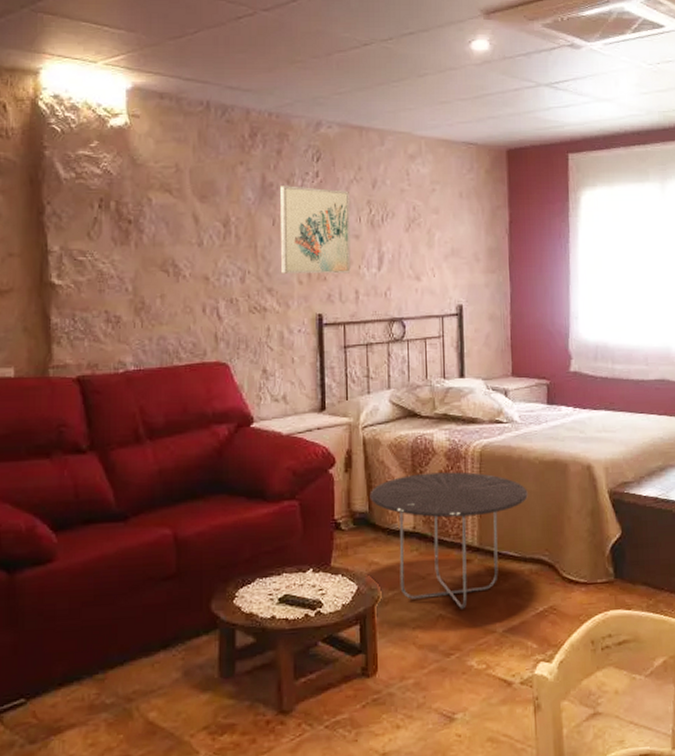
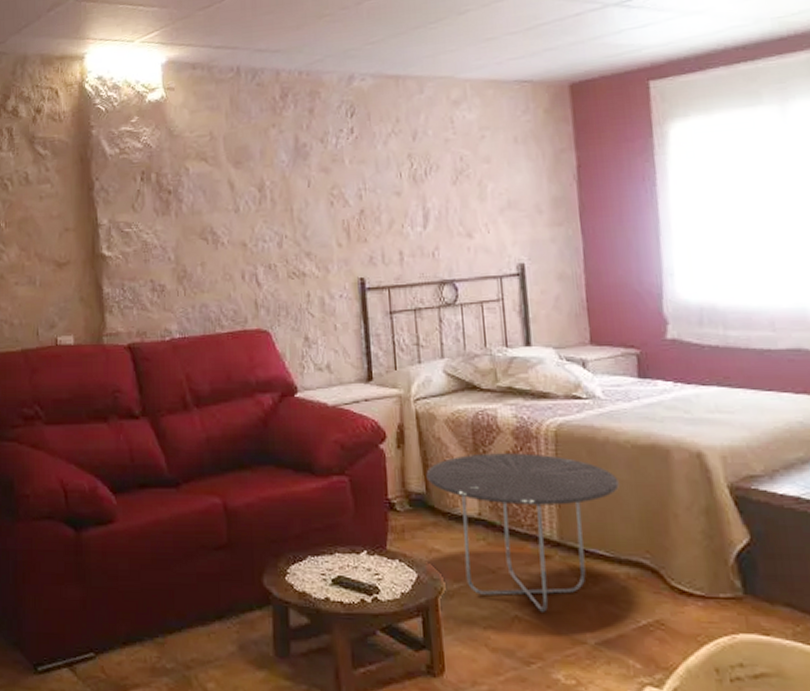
wall art: present [280,186,351,274] -> none [314,144,393,237]

